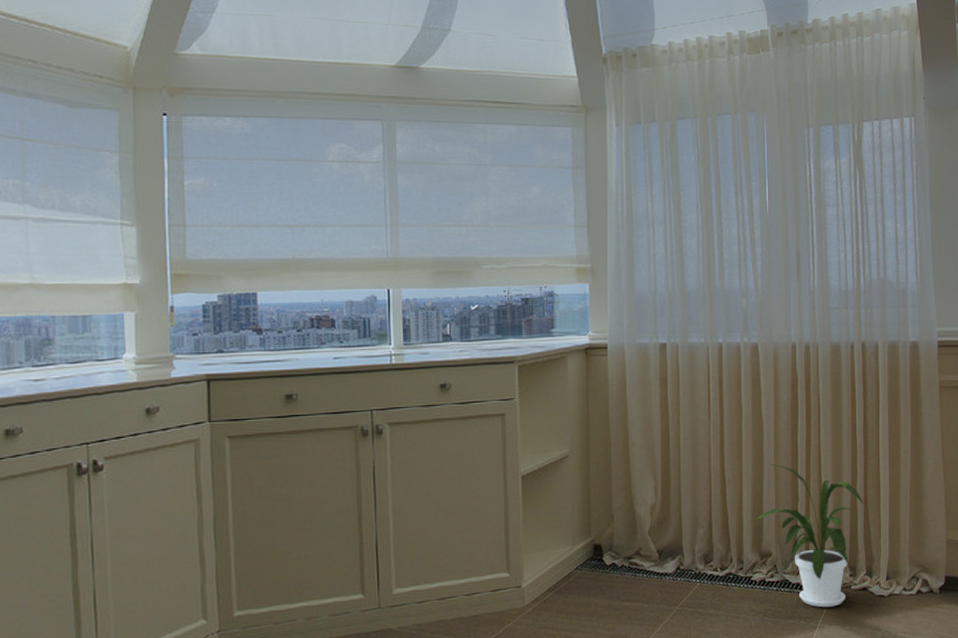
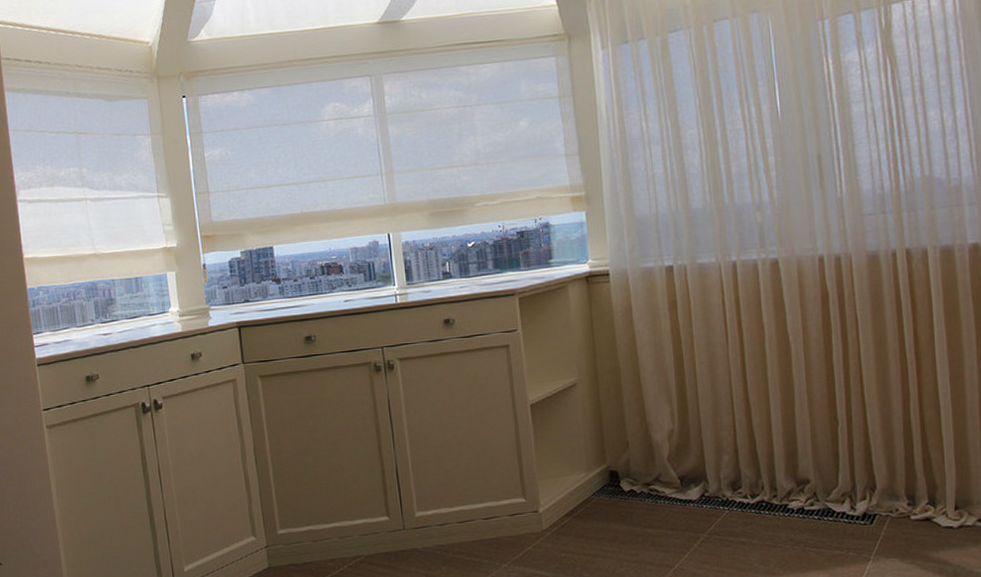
house plant: present [752,464,864,608] -> none [785,386,920,539]

